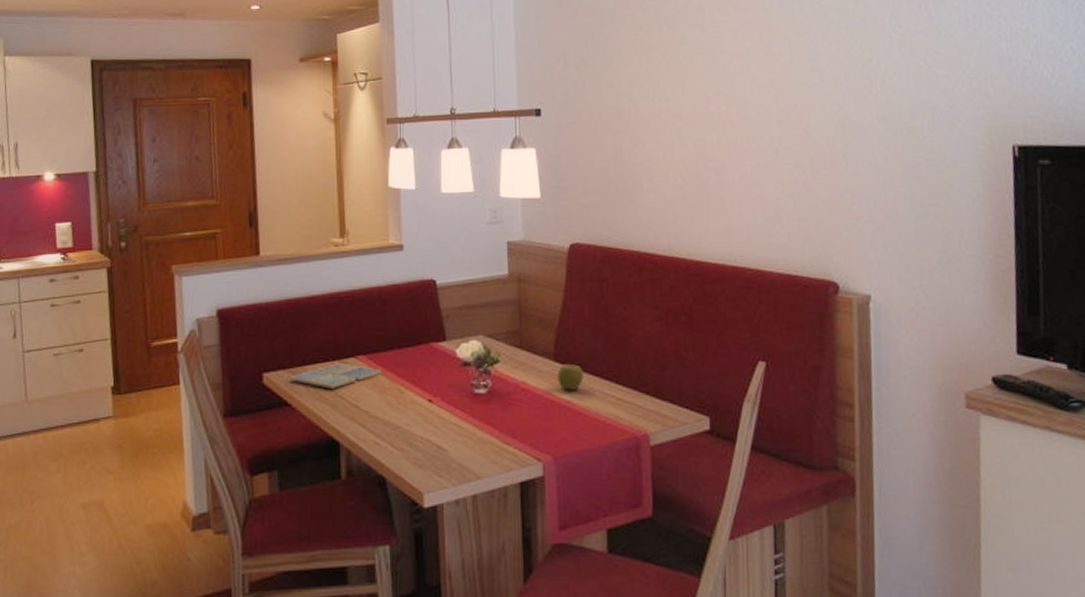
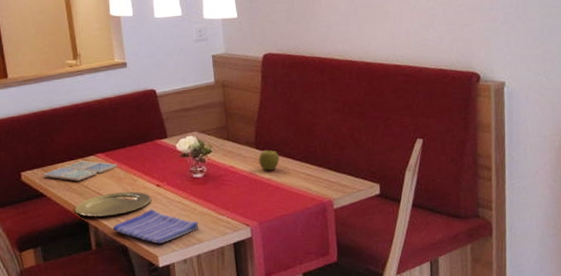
plate: none [324,405,420,436] -> present [75,191,151,217]
dish towel: none [370,430,478,478] -> present [113,209,199,244]

